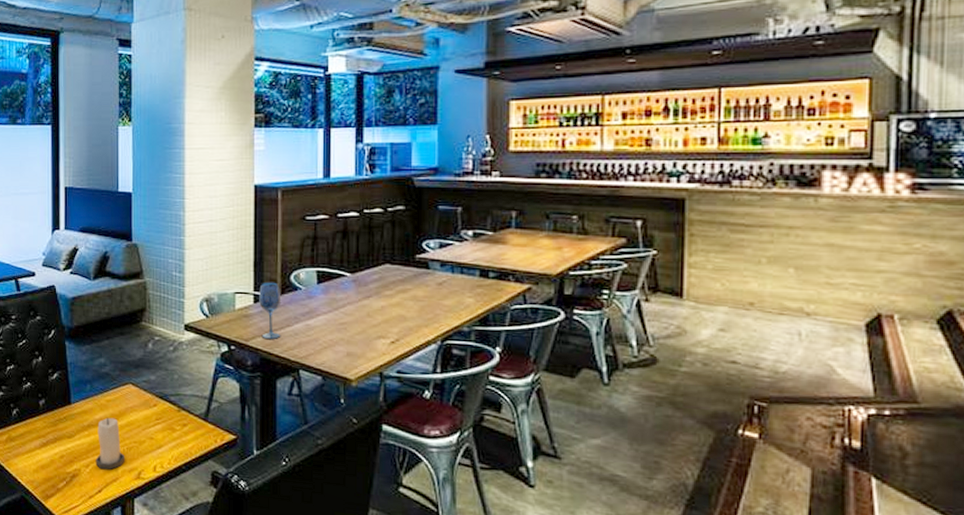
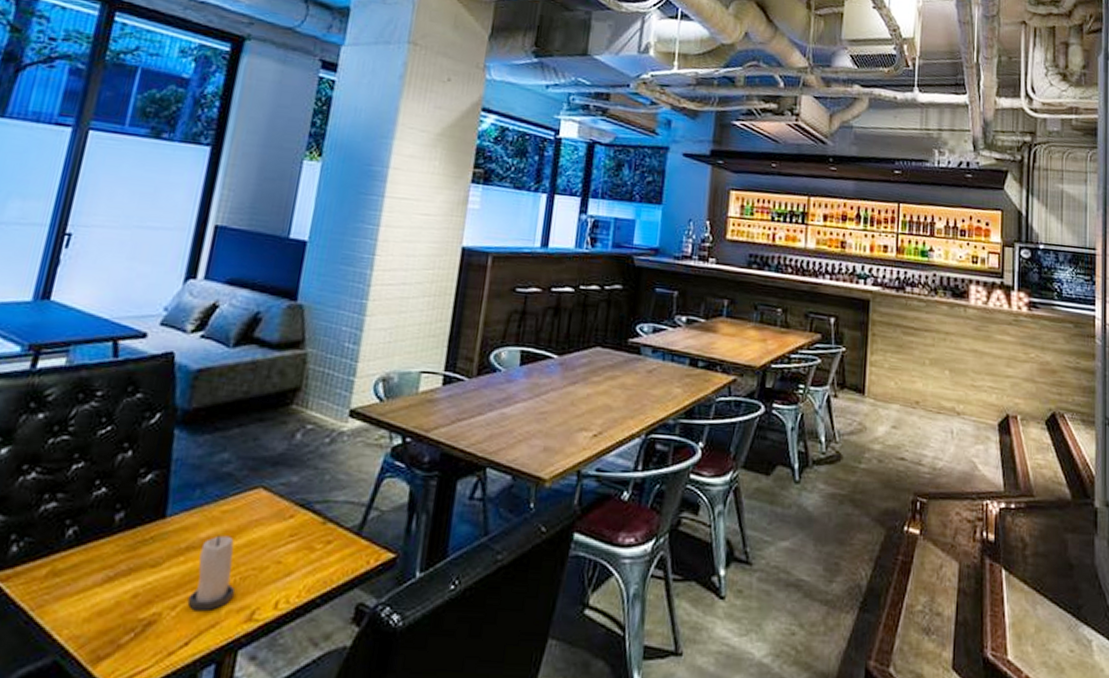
wineglass: present [259,282,282,340] -> none [446,360,476,431]

